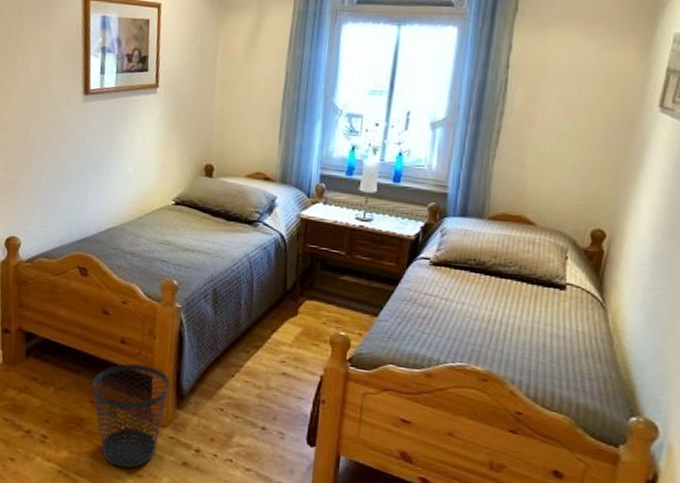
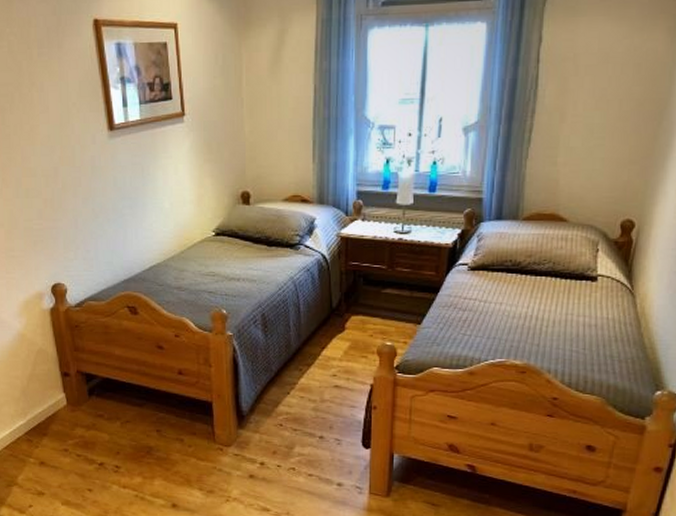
wastebasket: present [92,363,170,469] -> none [156,391,230,486]

